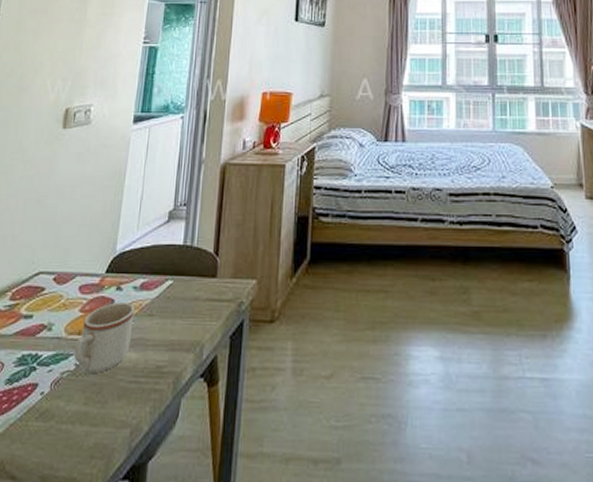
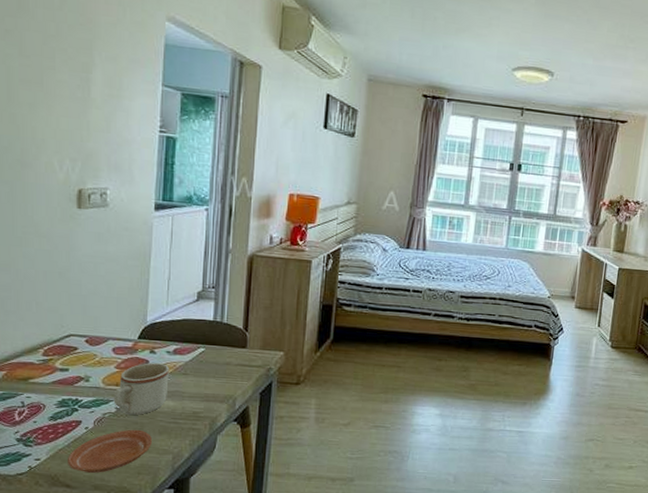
plate: none [17,393,111,458] -> present [68,429,153,473]

